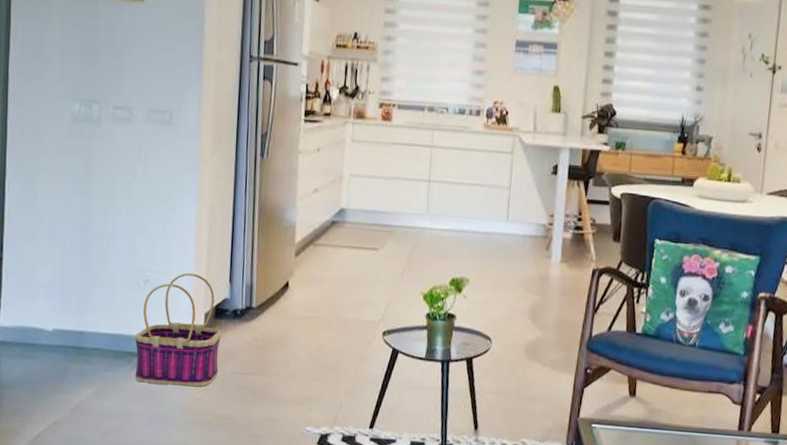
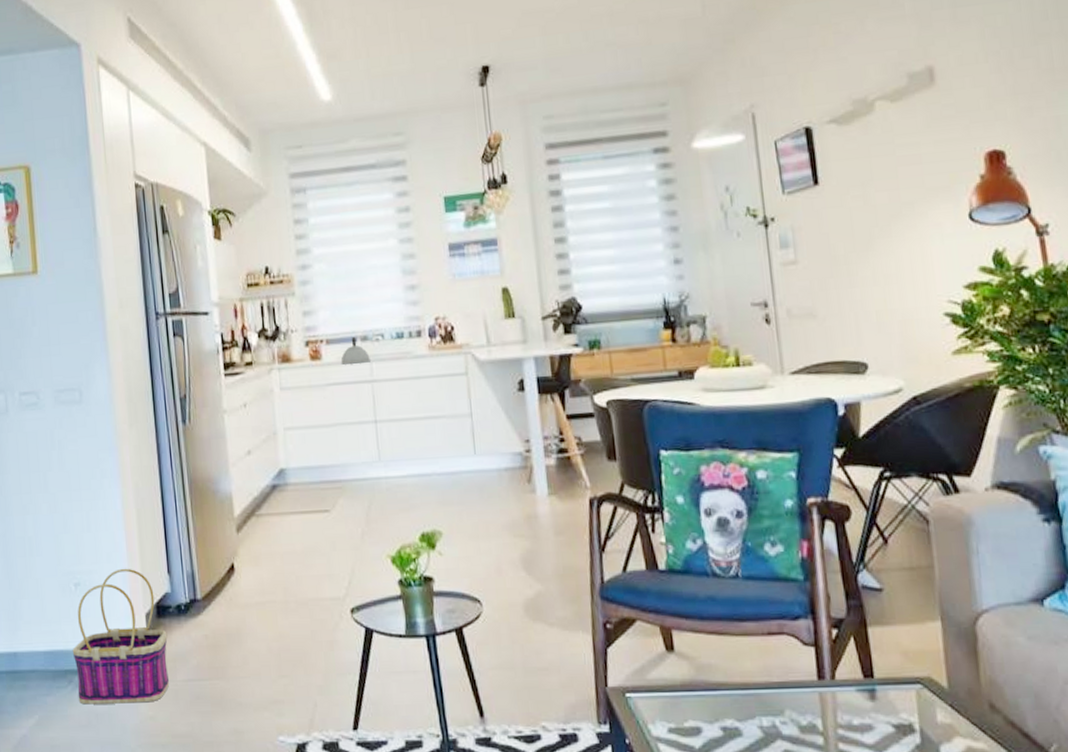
kettle: none [407,106,434,130] -> present [340,336,371,365]

